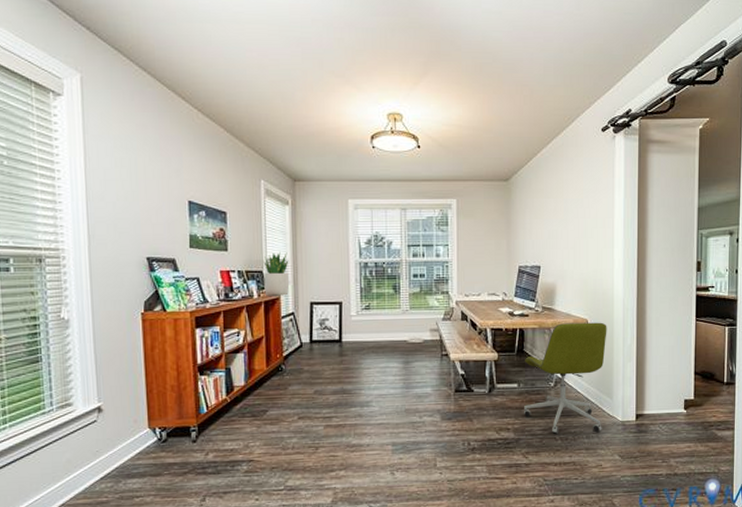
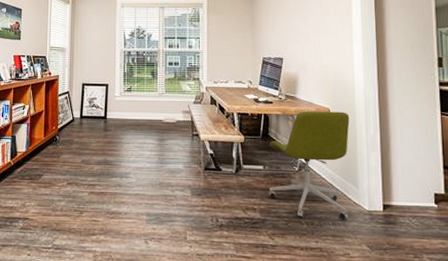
planter: present [263,251,289,296] -> none [46,40,67,77]

